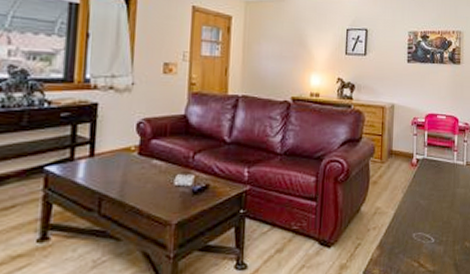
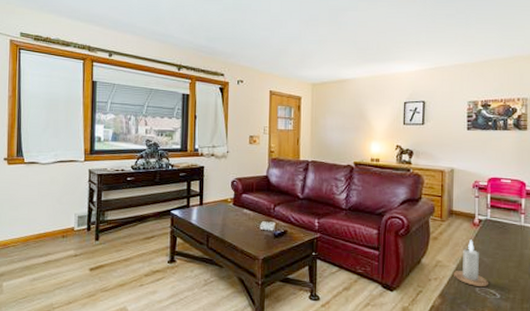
candle: none [391,181,424,232] -> present [453,239,488,287]

